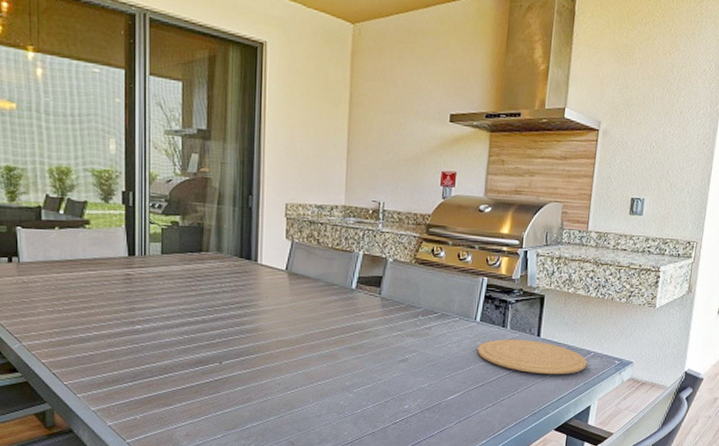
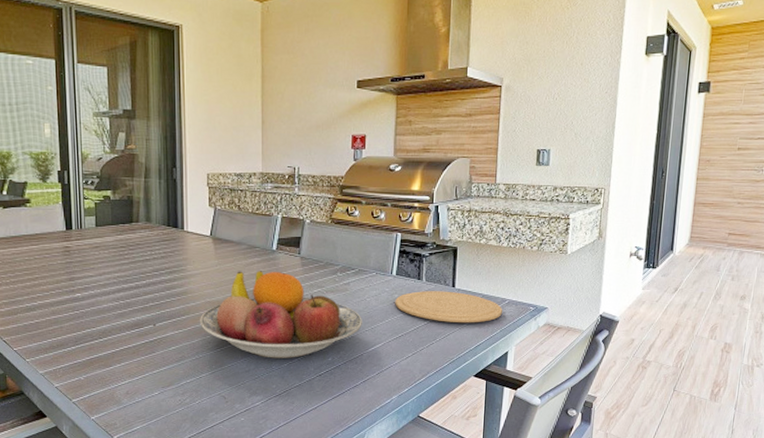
fruit bowl: none [270,309,443,404] -> present [200,271,362,358]

